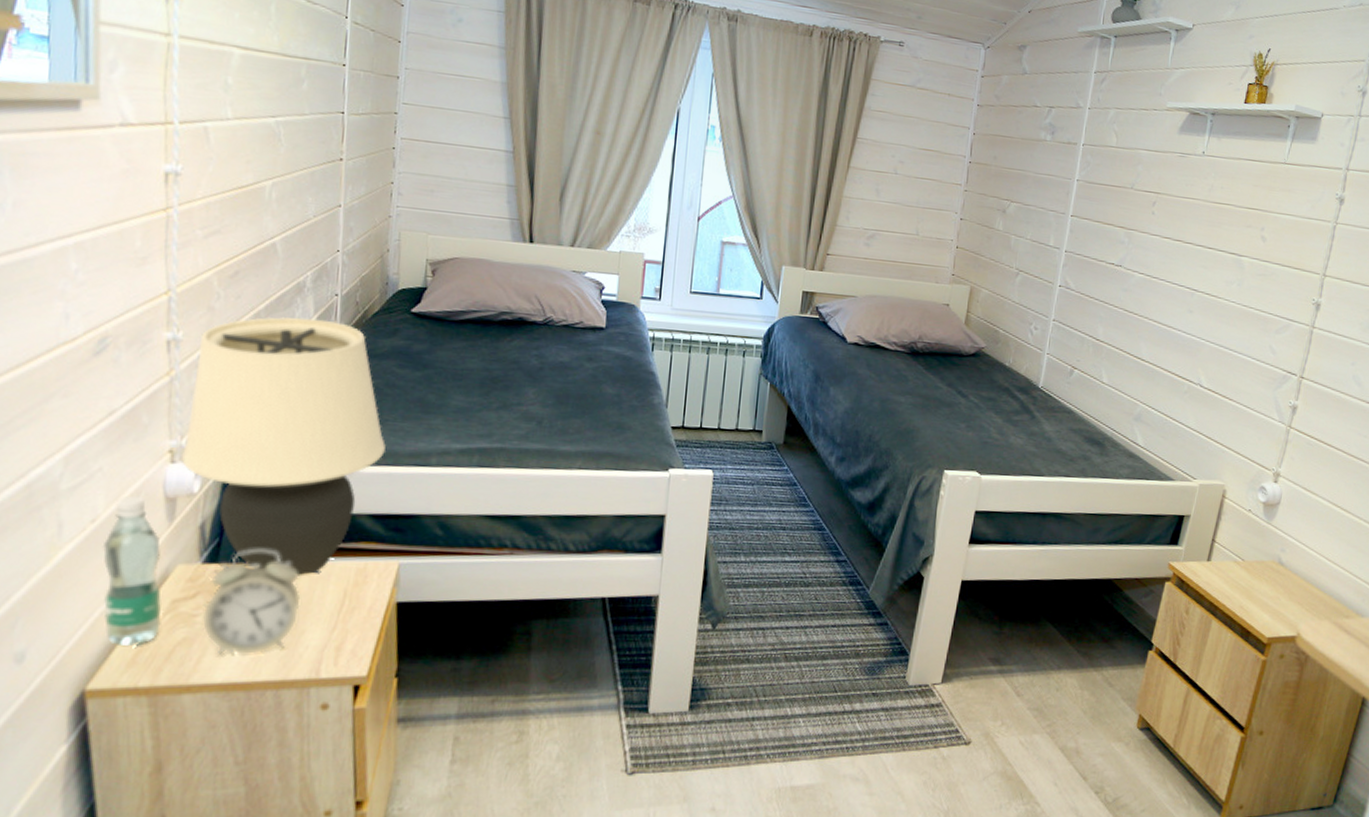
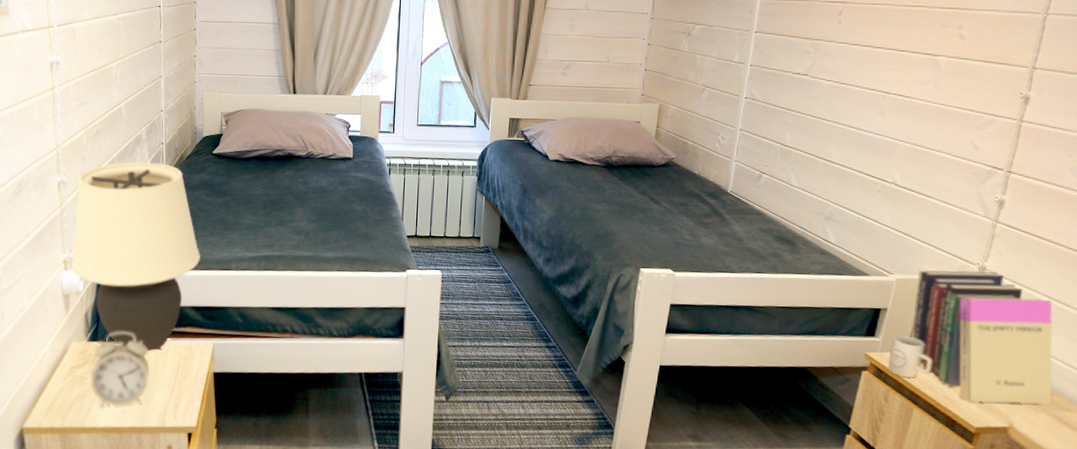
bottle: present [102,495,162,647] -> none [27,293,65,399]
mug: none [1189,544,1231,589] -> present [887,335,933,378]
books: none [1211,474,1336,612] -> present [911,269,1053,405]

